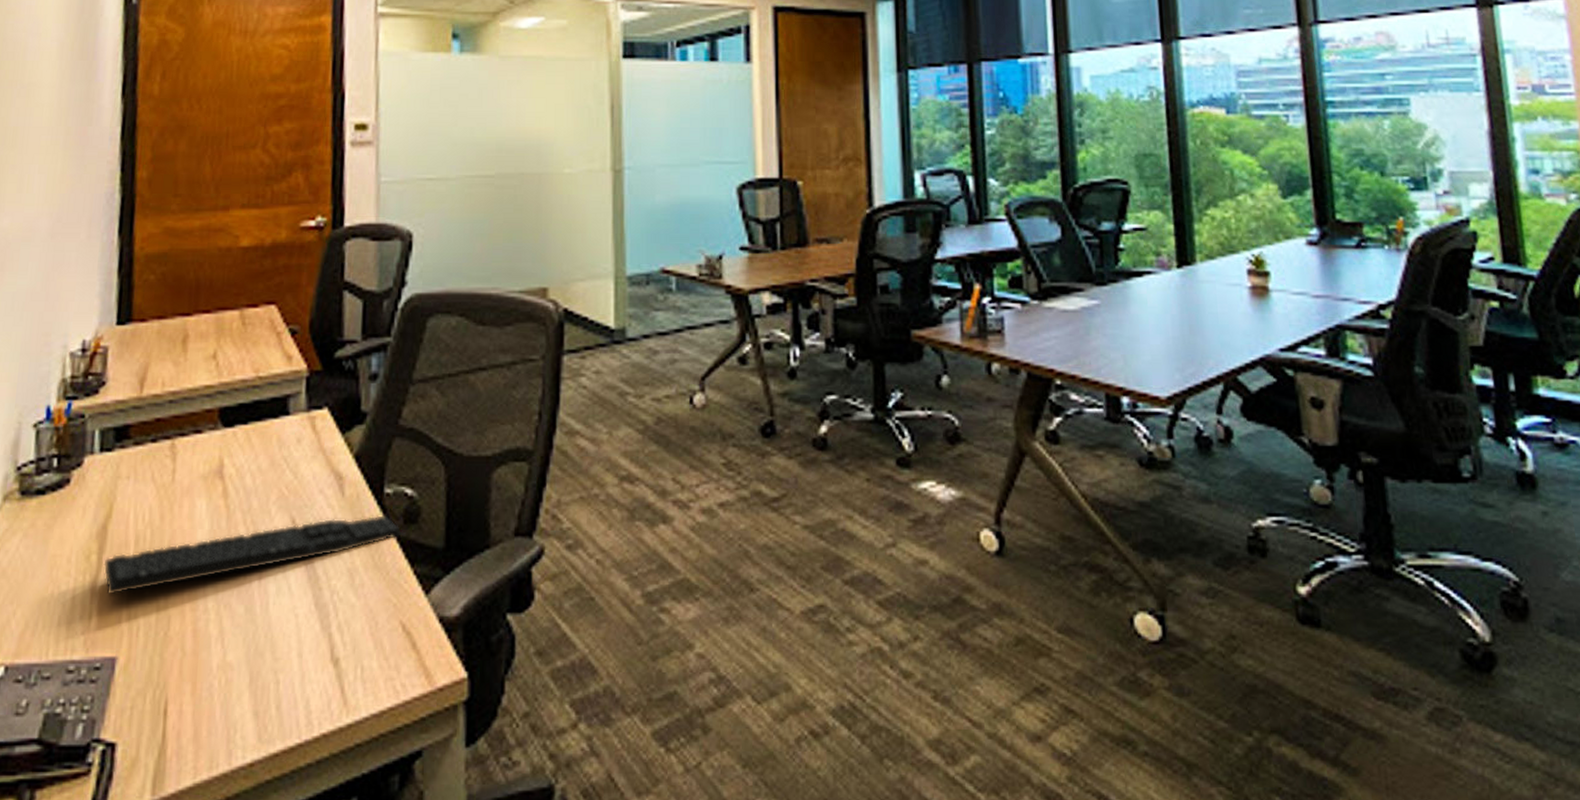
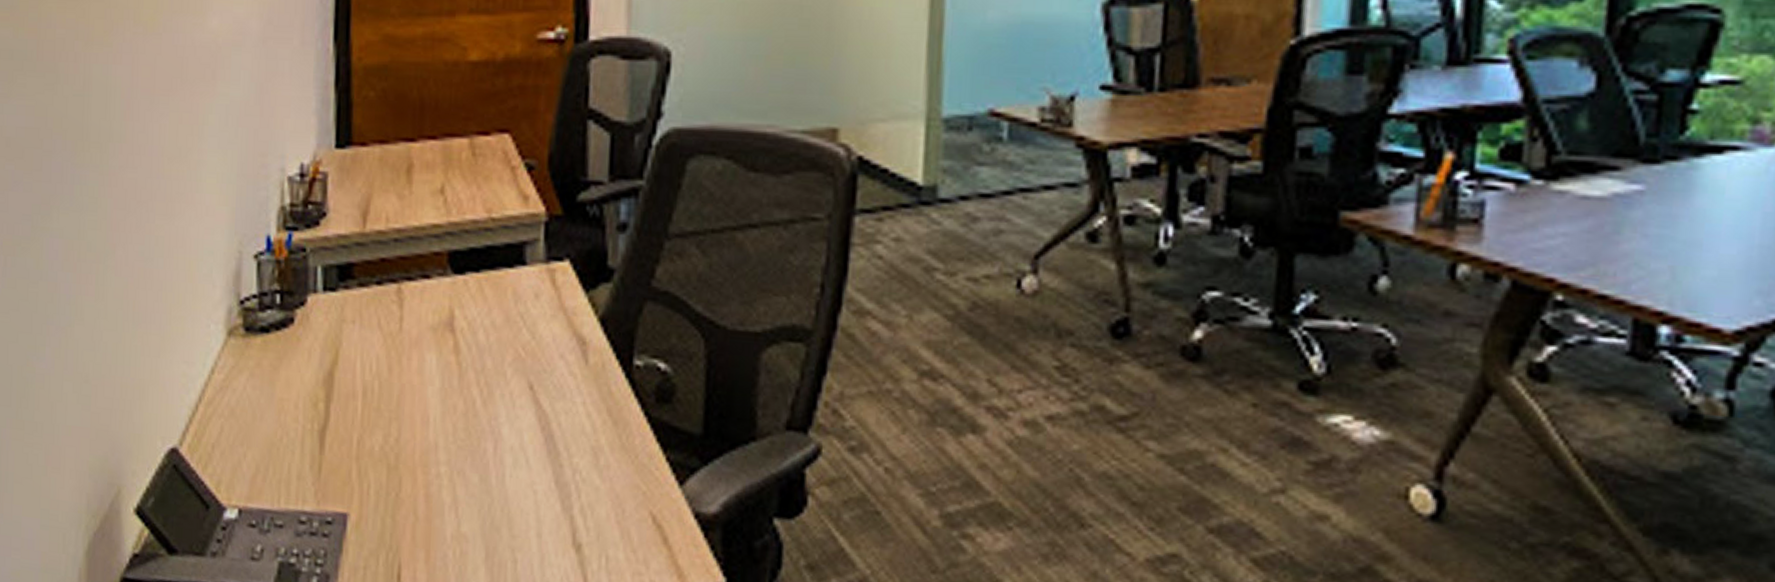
keyboard: present [103,514,406,595] -> none [331,388,658,448]

